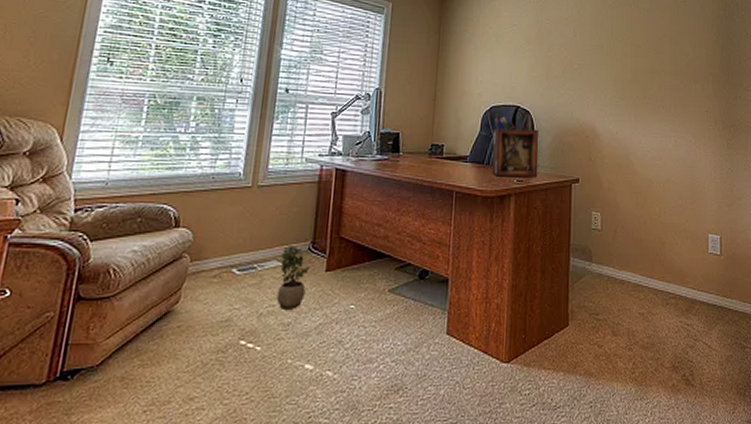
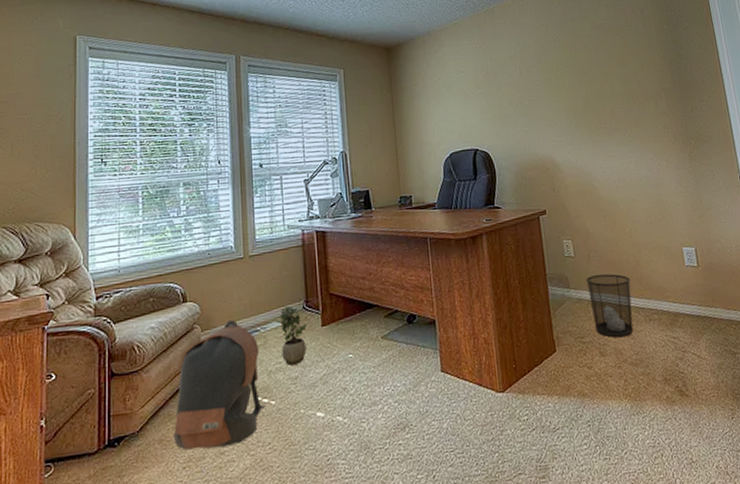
backpack: none [137,253,253,393] -> present [173,320,265,451]
desk organizer: present [492,113,539,178] -> none [456,154,505,219]
waste bin: none [609,252,654,319] -> present [586,274,634,338]

